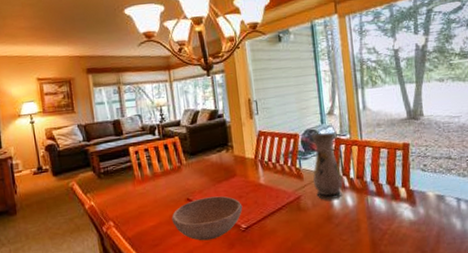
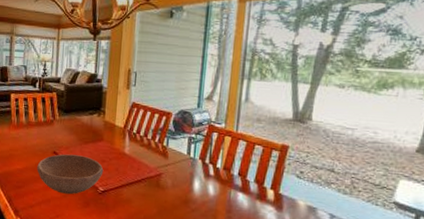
vase: present [311,132,343,200] -> none [177,116,210,185]

